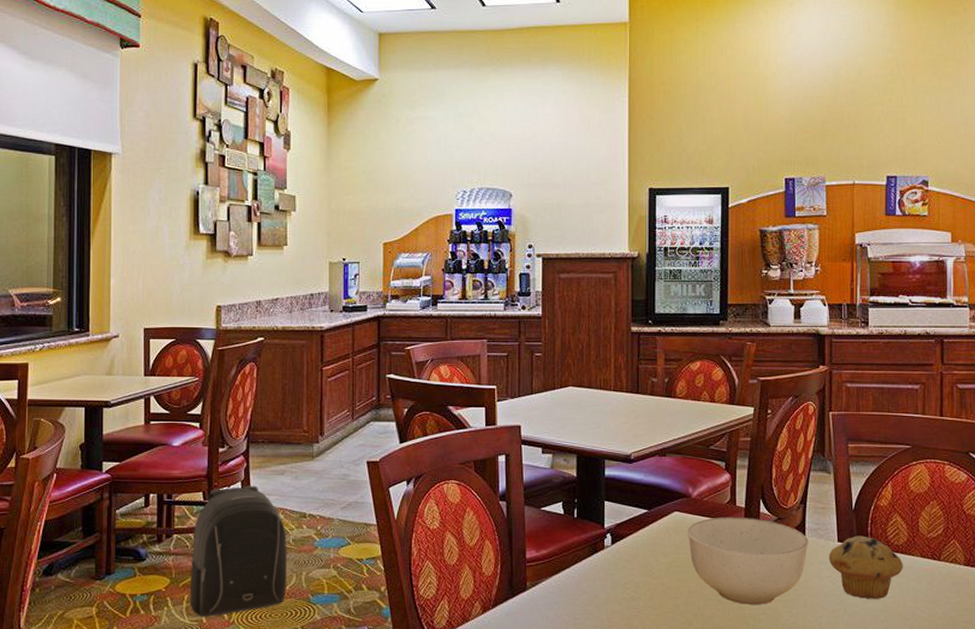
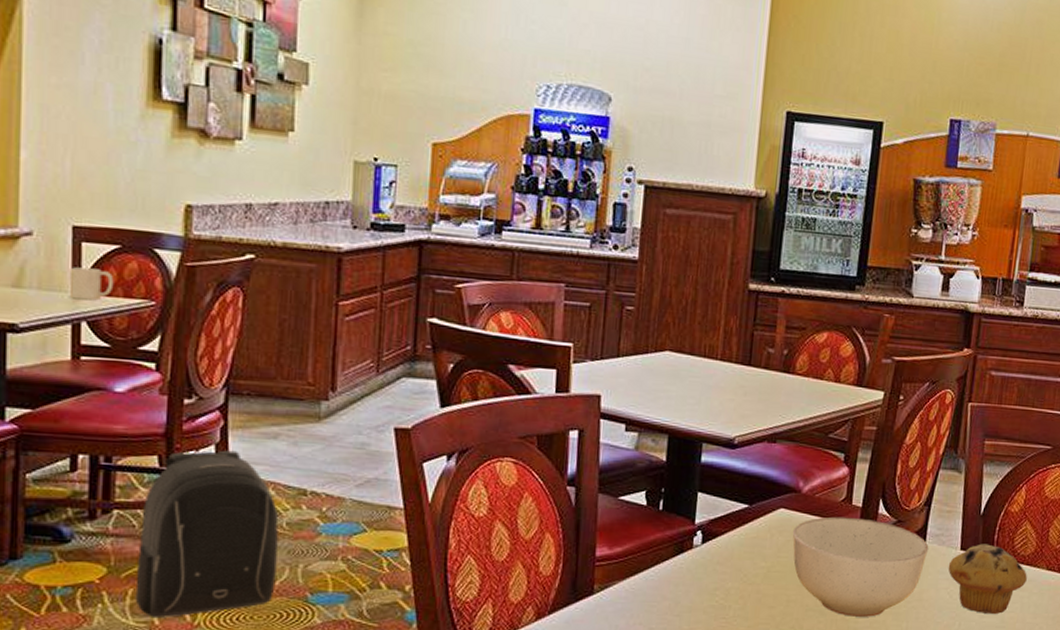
mug: none [142,357,171,382] -> present [69,267,114,301]

